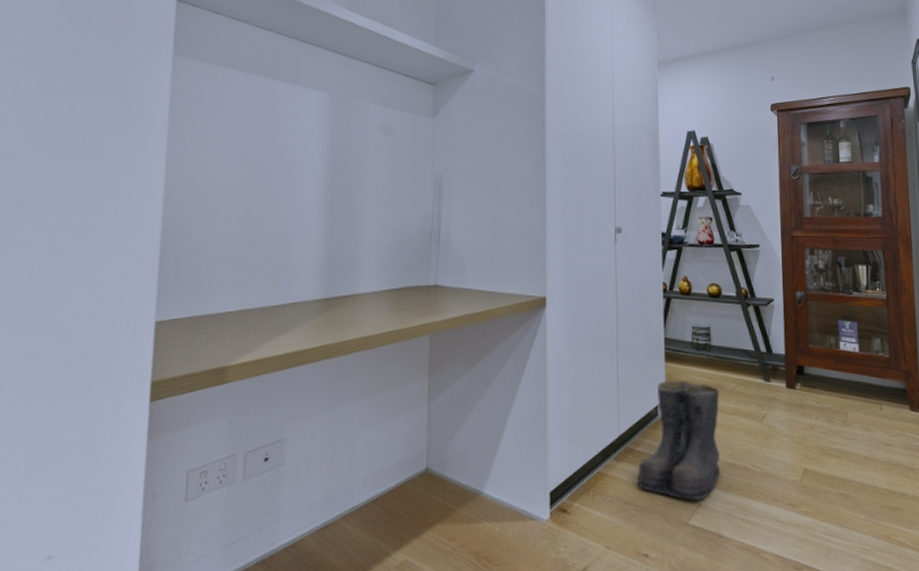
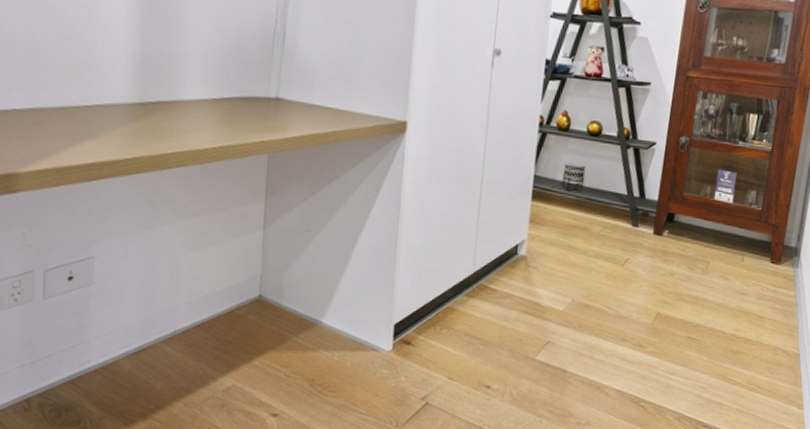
boots: present [637,381,724,501] -> none [487,220,585,338]

